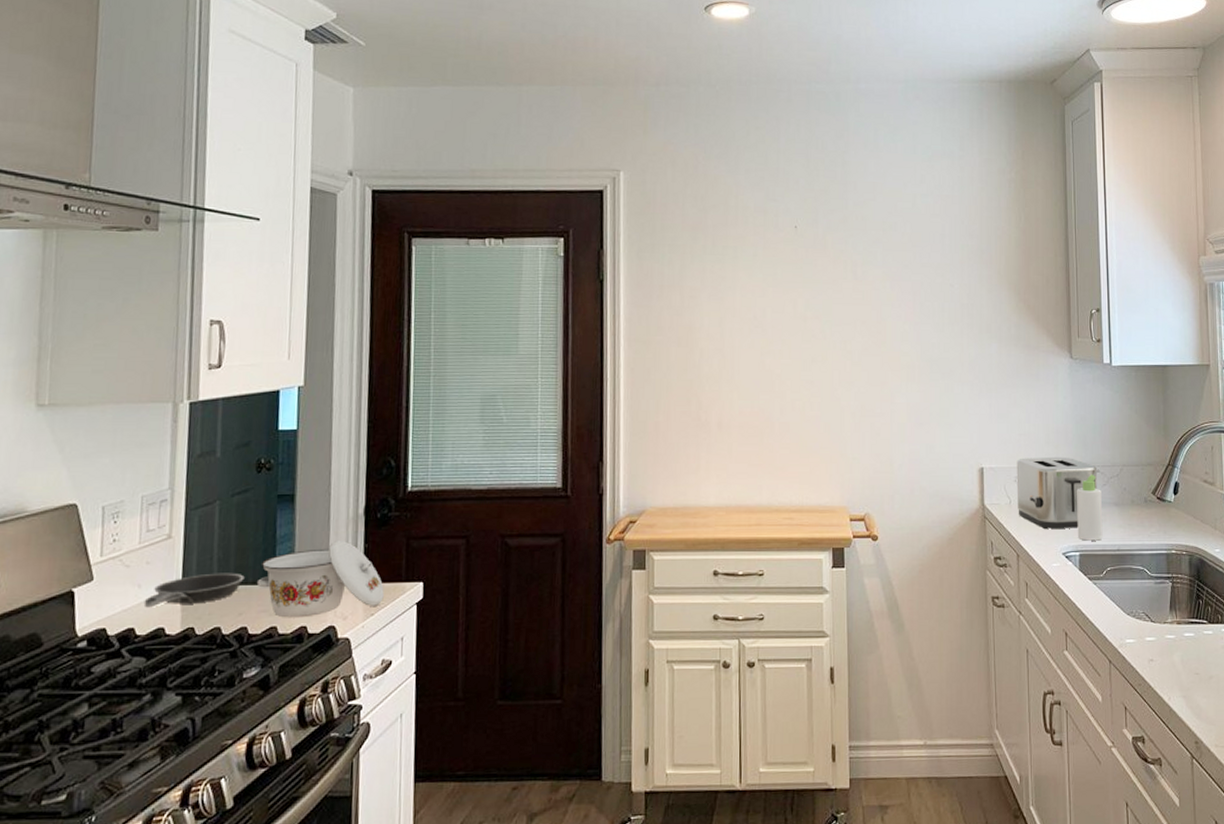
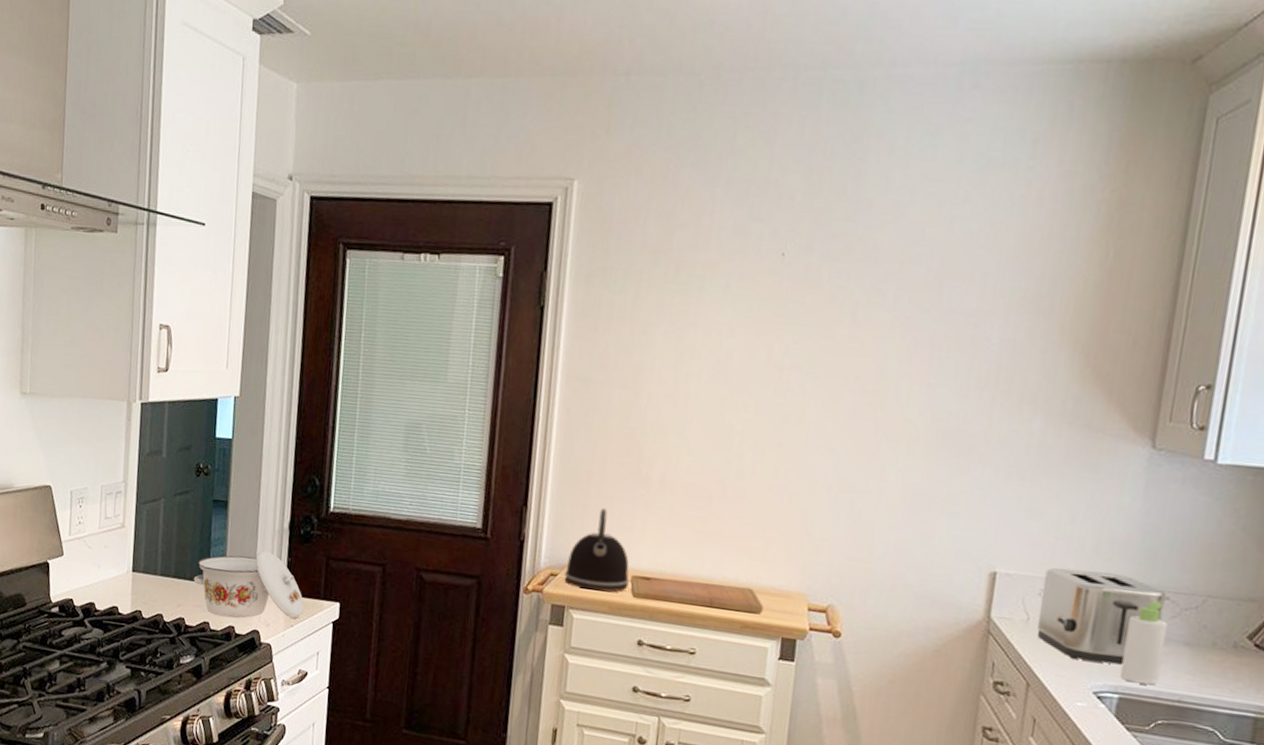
frying pan: present [143,573,245,608] -> none [102,564,184,590]
kettle: none [643,454,700,531] -> present [564,508,630,592]
cutting board: none [702,508,815,533] -> present [630,575,764,614]

